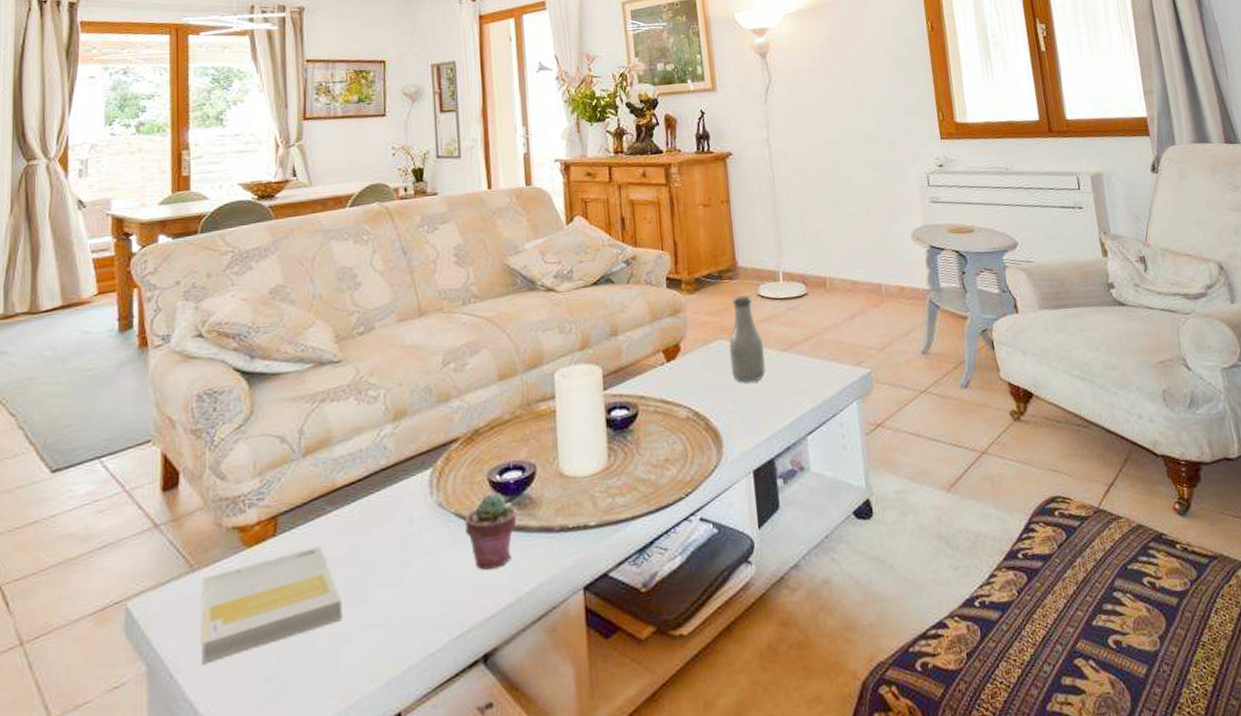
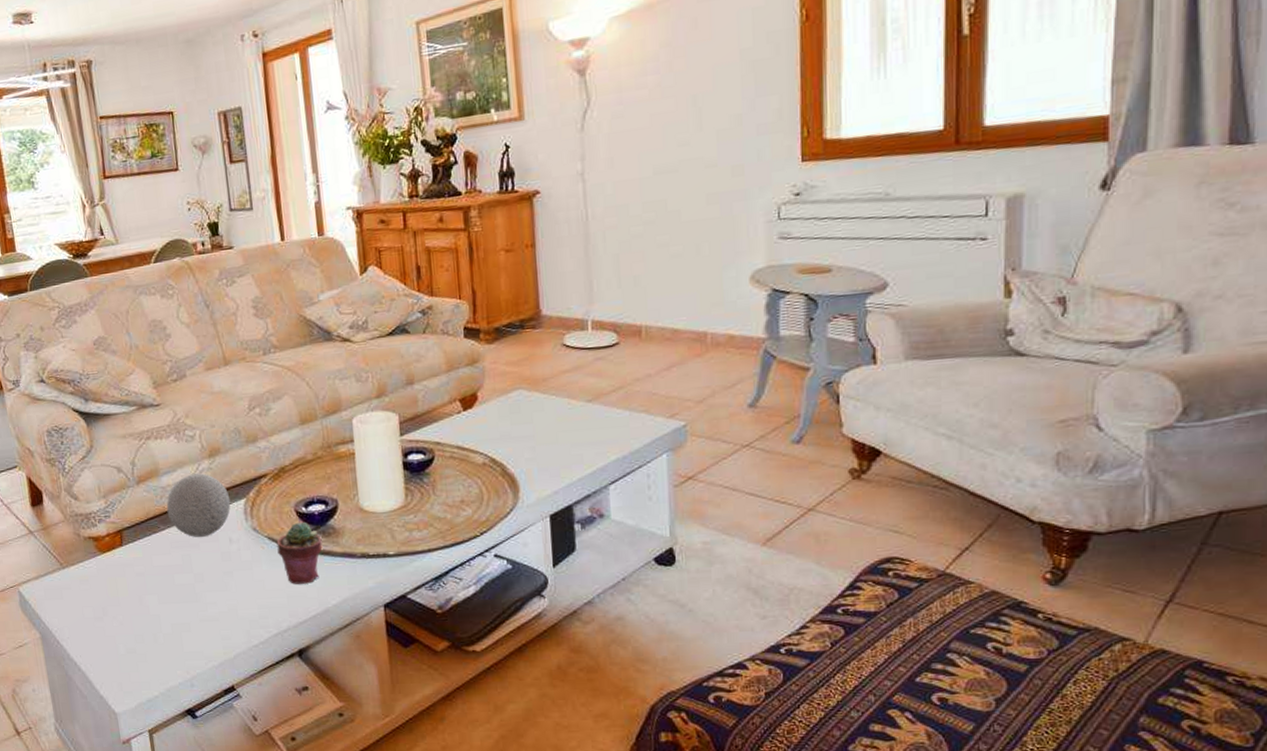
book: present [201,546,342,665] -> none [70,556,182,637]
decorative ball: none [336,440,415,519] -> present [166,473,231,537]
bottle: present [729,295,766,382] -> none [529,344,568,432]

